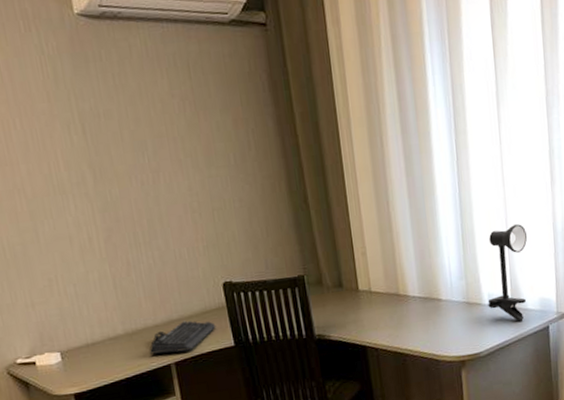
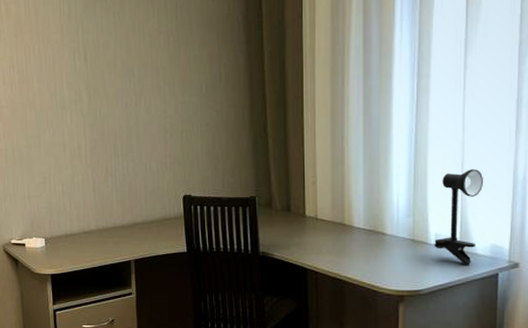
keyboard: present [149,320,216,355] -> none [114,225,173,251]

